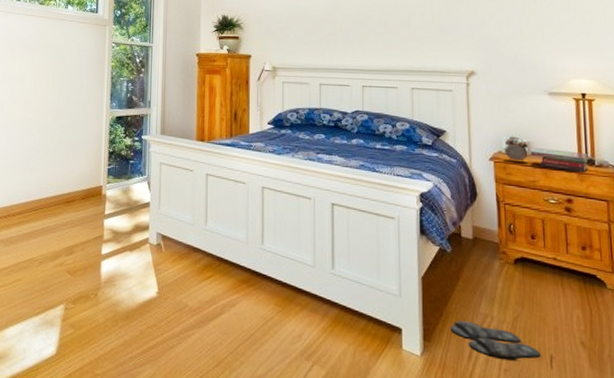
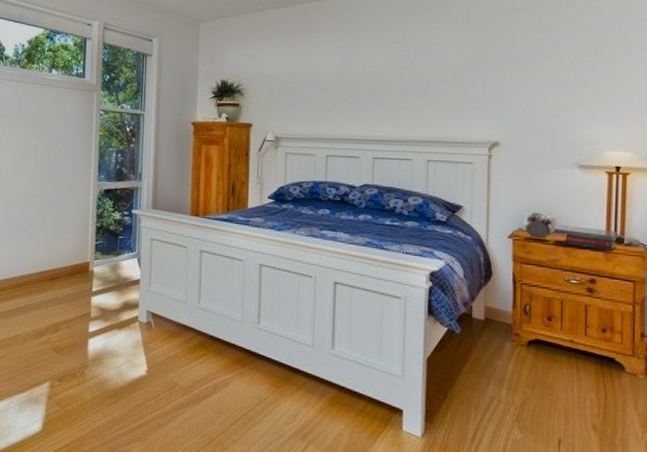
slippers: present [450,321,541,359] -> none [454,403,548,442]

